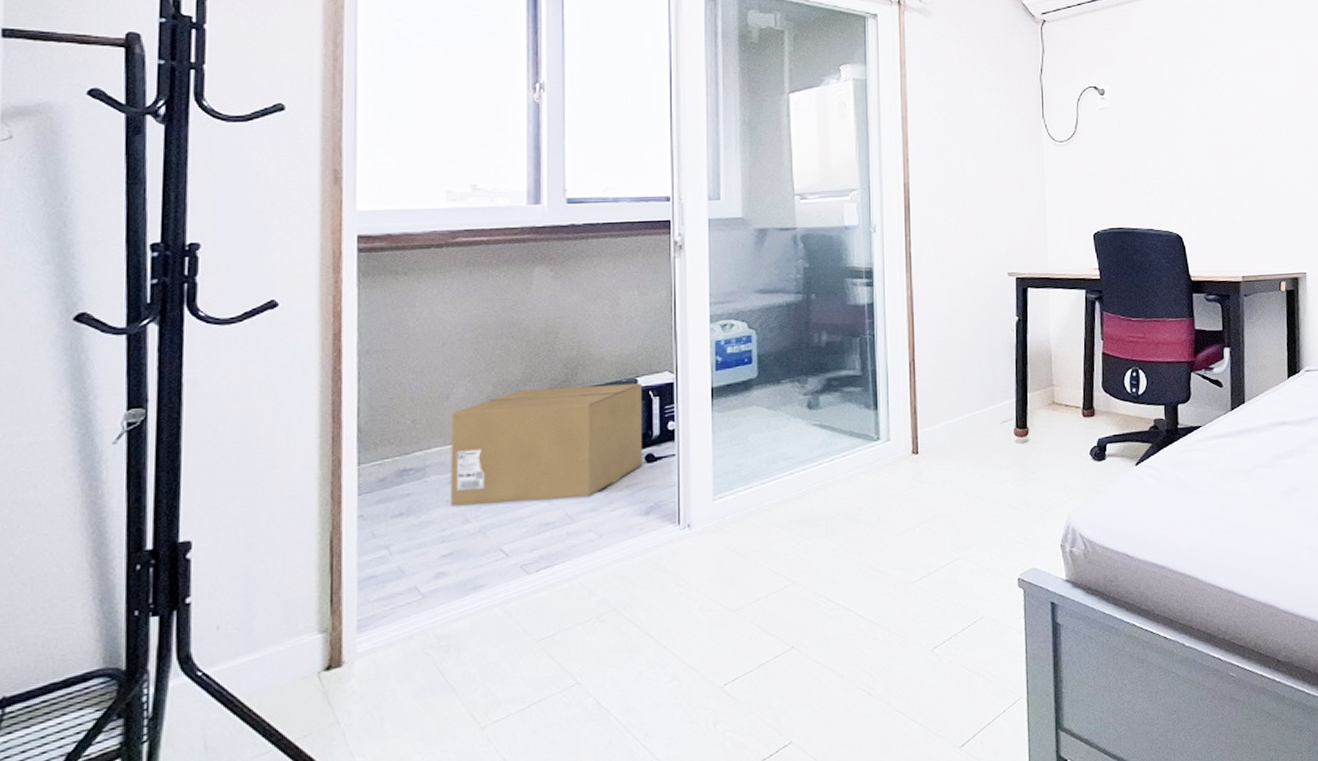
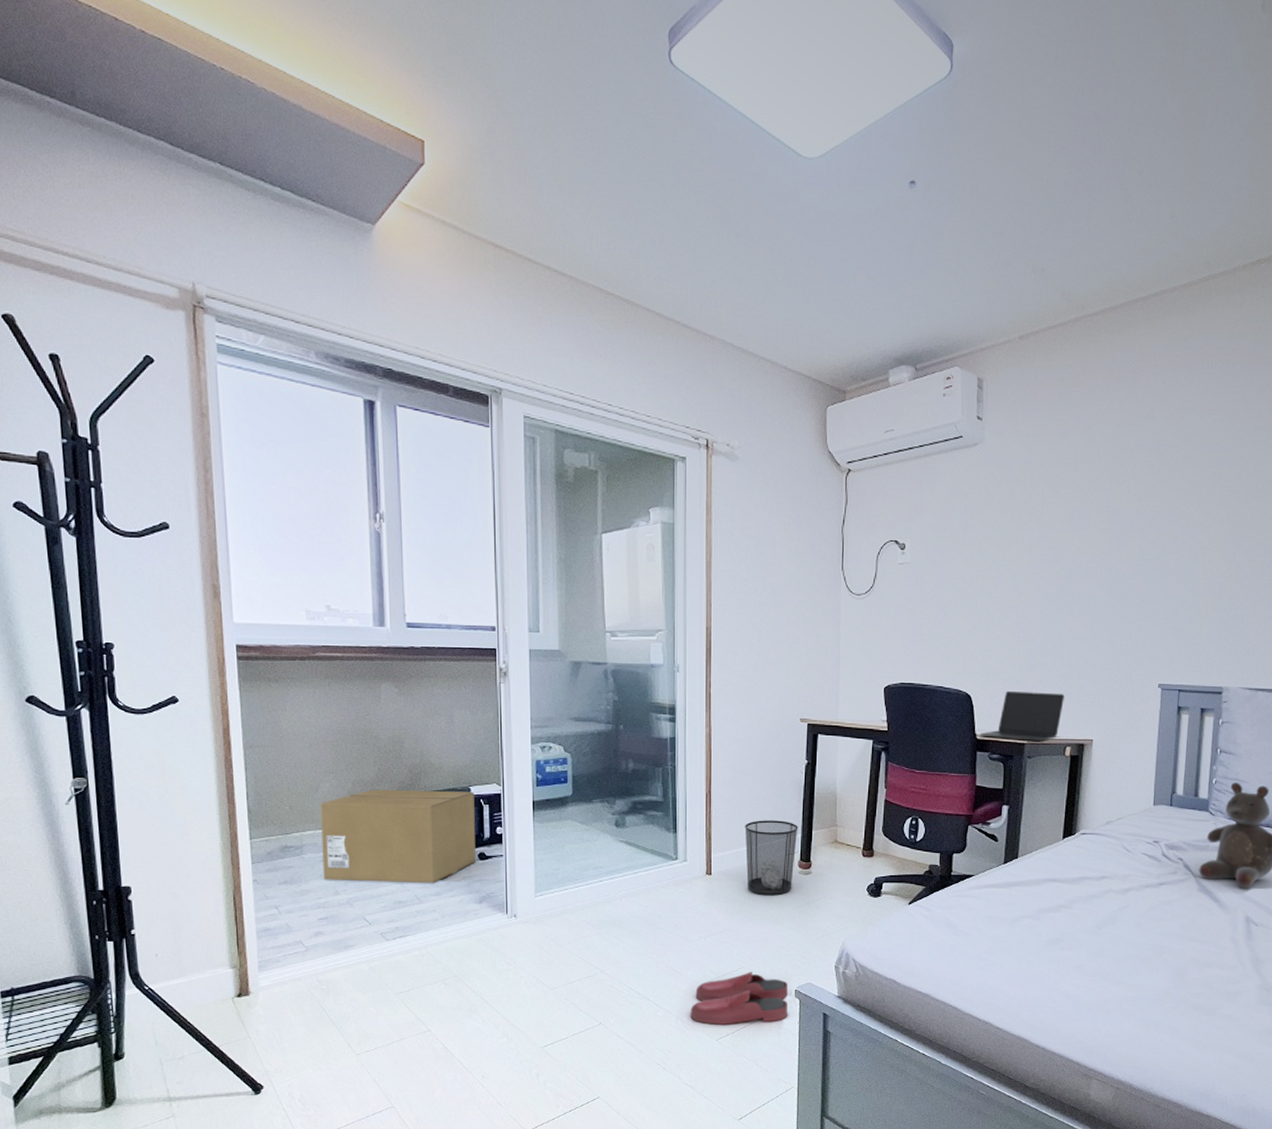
slippers: none [899,563,1011,632] -> present [690,972,788,1025]
waste bin: none [953,384,1012,472] -> present [745,820,799,896]
laptop: none [1194,228,1274,279] -> present [980,690,1064,742]

